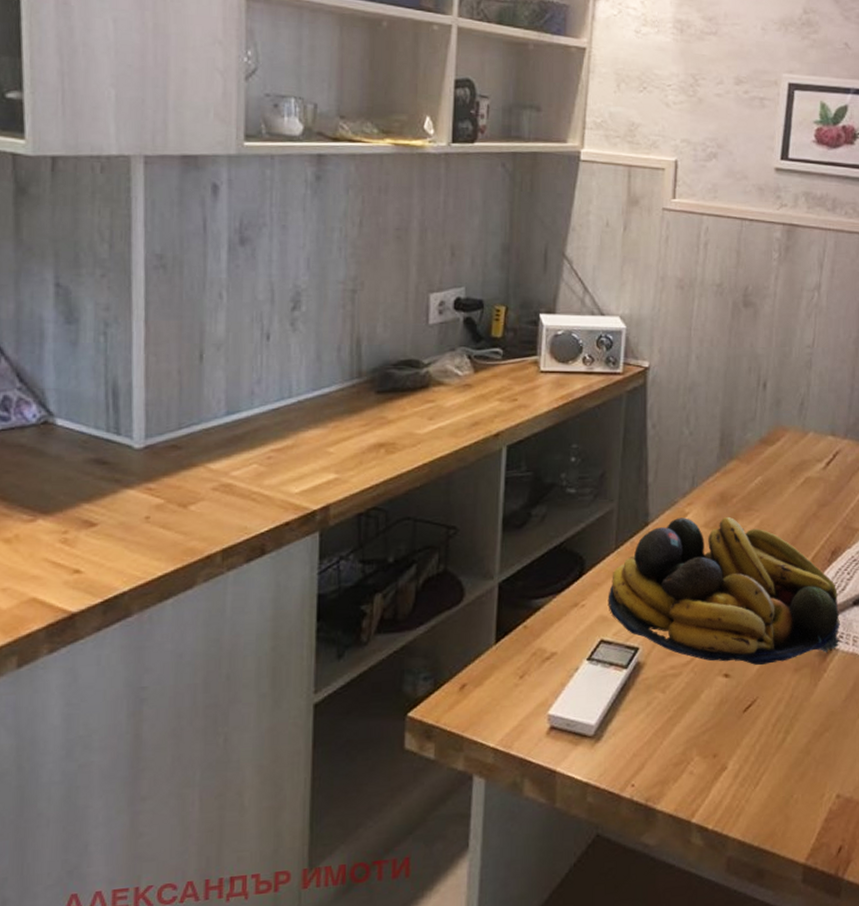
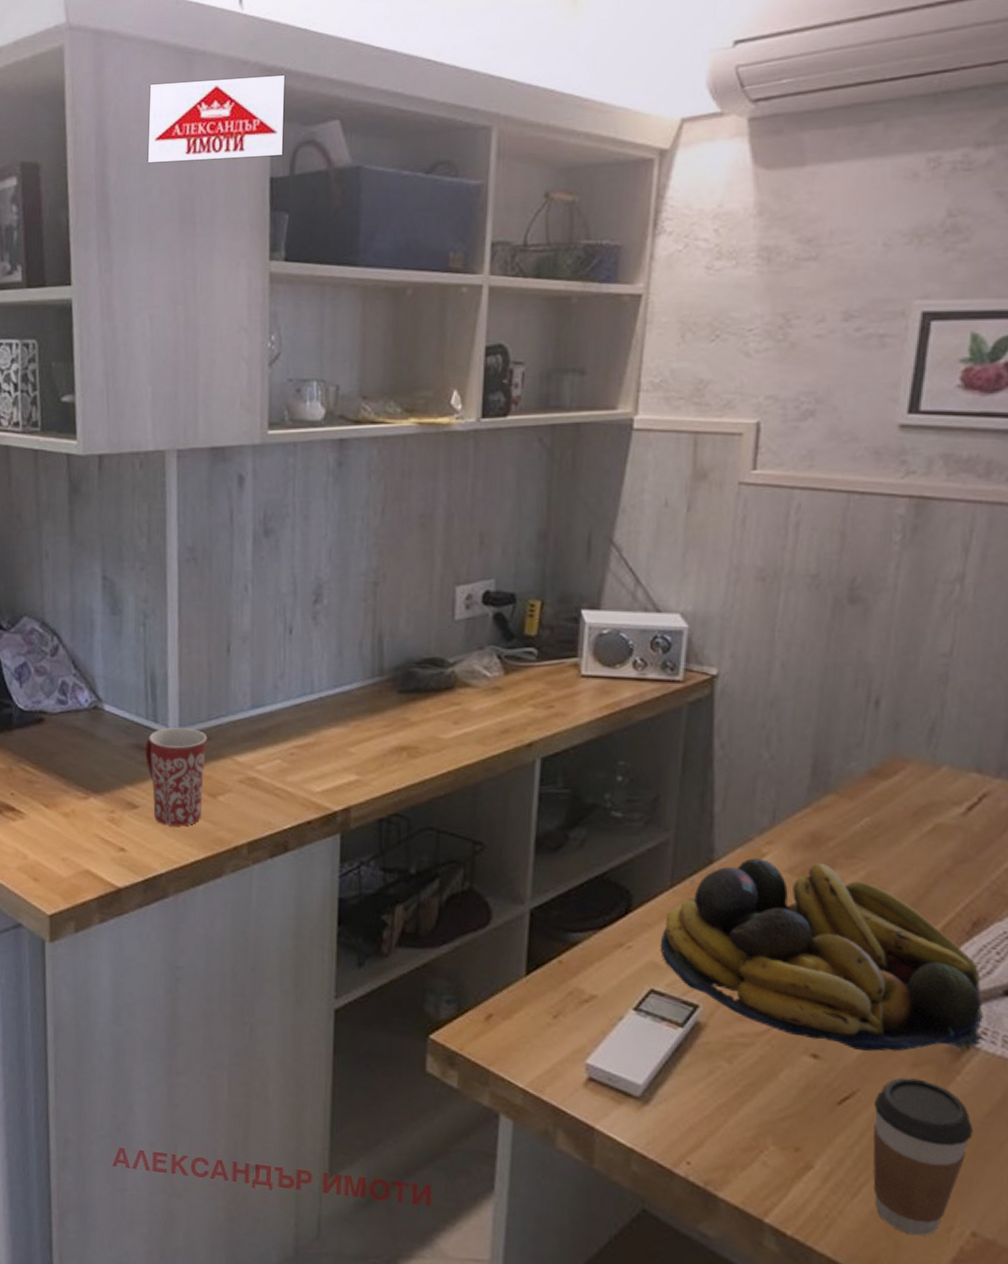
mug: none [106,438,178,541] -> present [145,727,208,827]
coffee cup: none [768,680,836,807] -> present [872,1077,973,1236]

